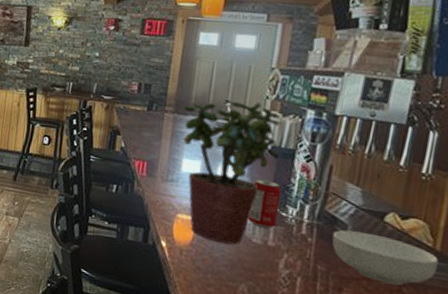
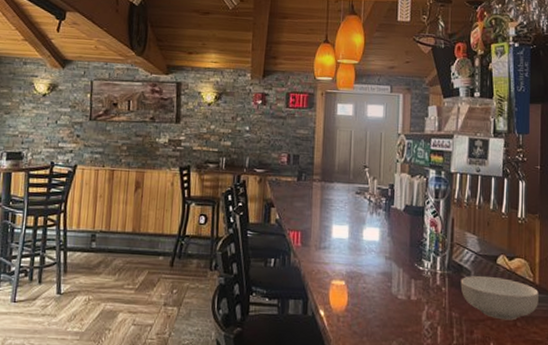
potted plant: present [184,101,280,245] -> none [330,166,412,304]
beverage can: present [247,179,282,229] -> none [392,237,417,284]

